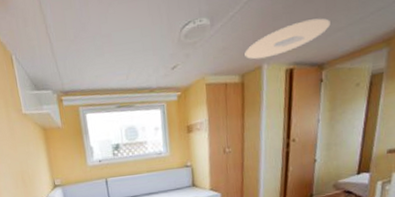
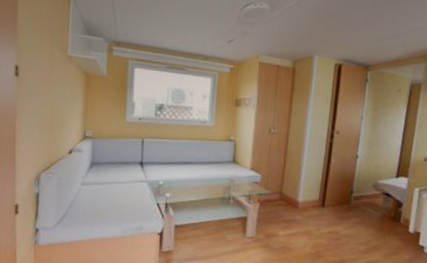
ceiling light: present [244,18,331,60] -> none [298,24,377,50]

